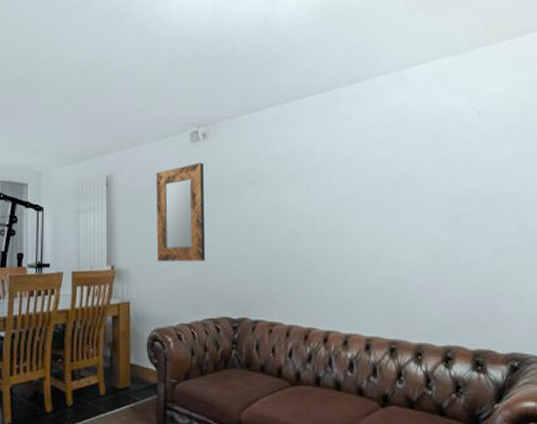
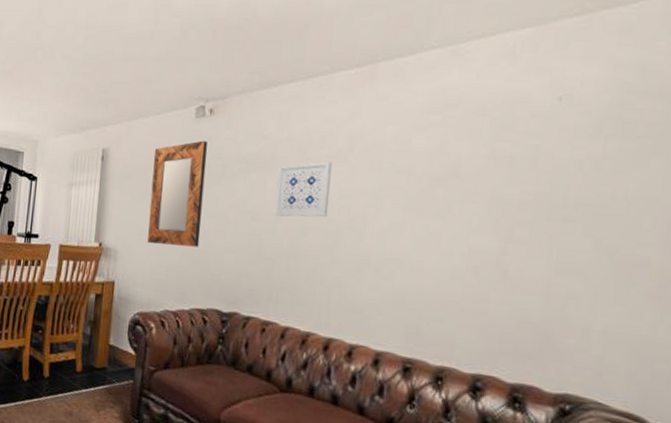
wall art: none [268,174,314,227] -> present [274,161,332,217]

